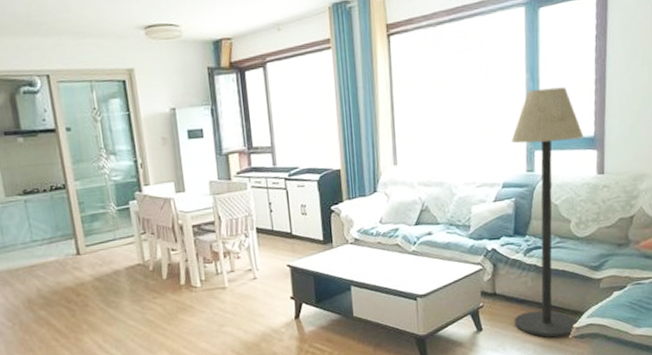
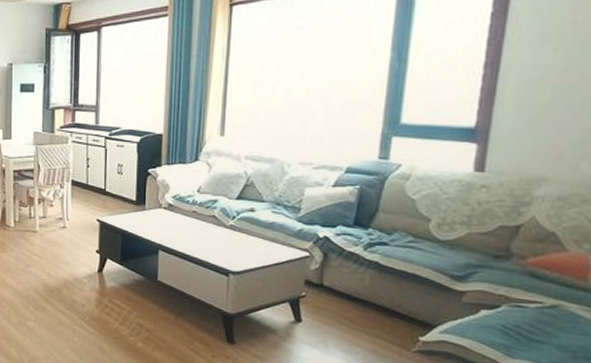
floor lamp: present [511,87,584,338] -> none [342,69,461,350]

